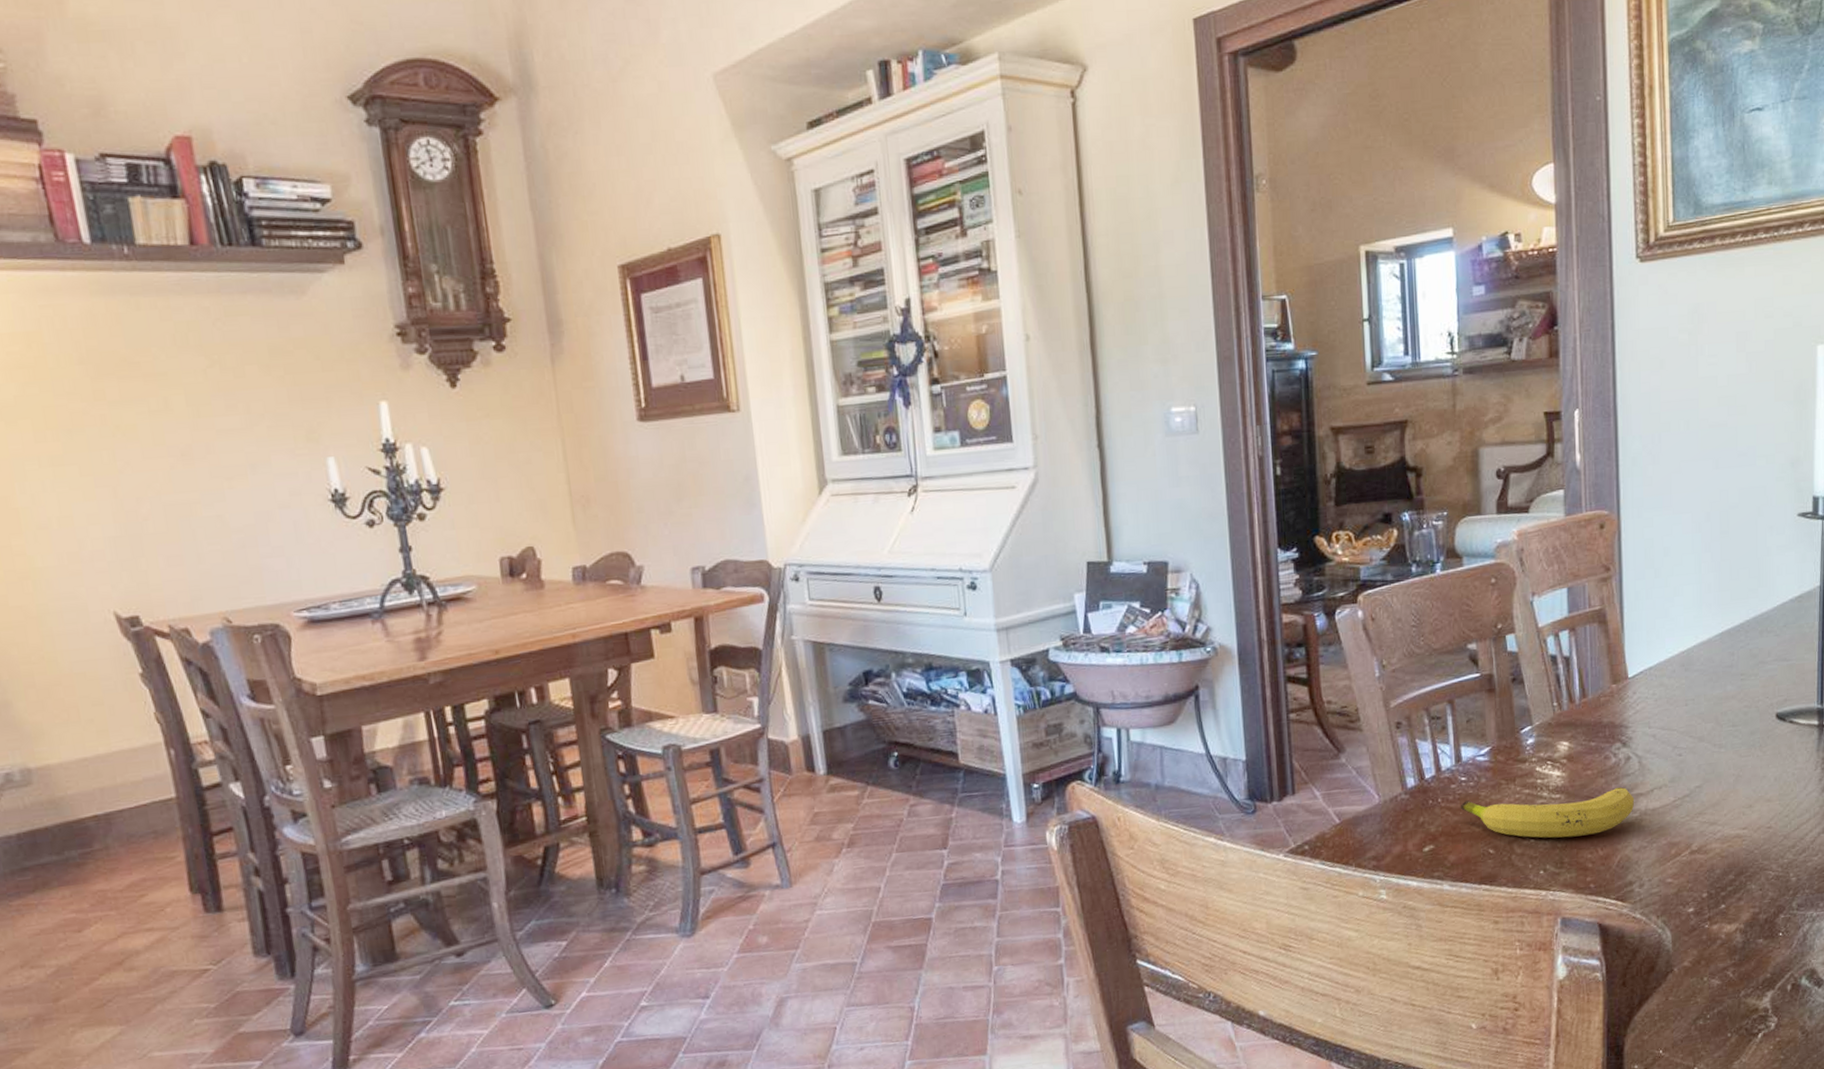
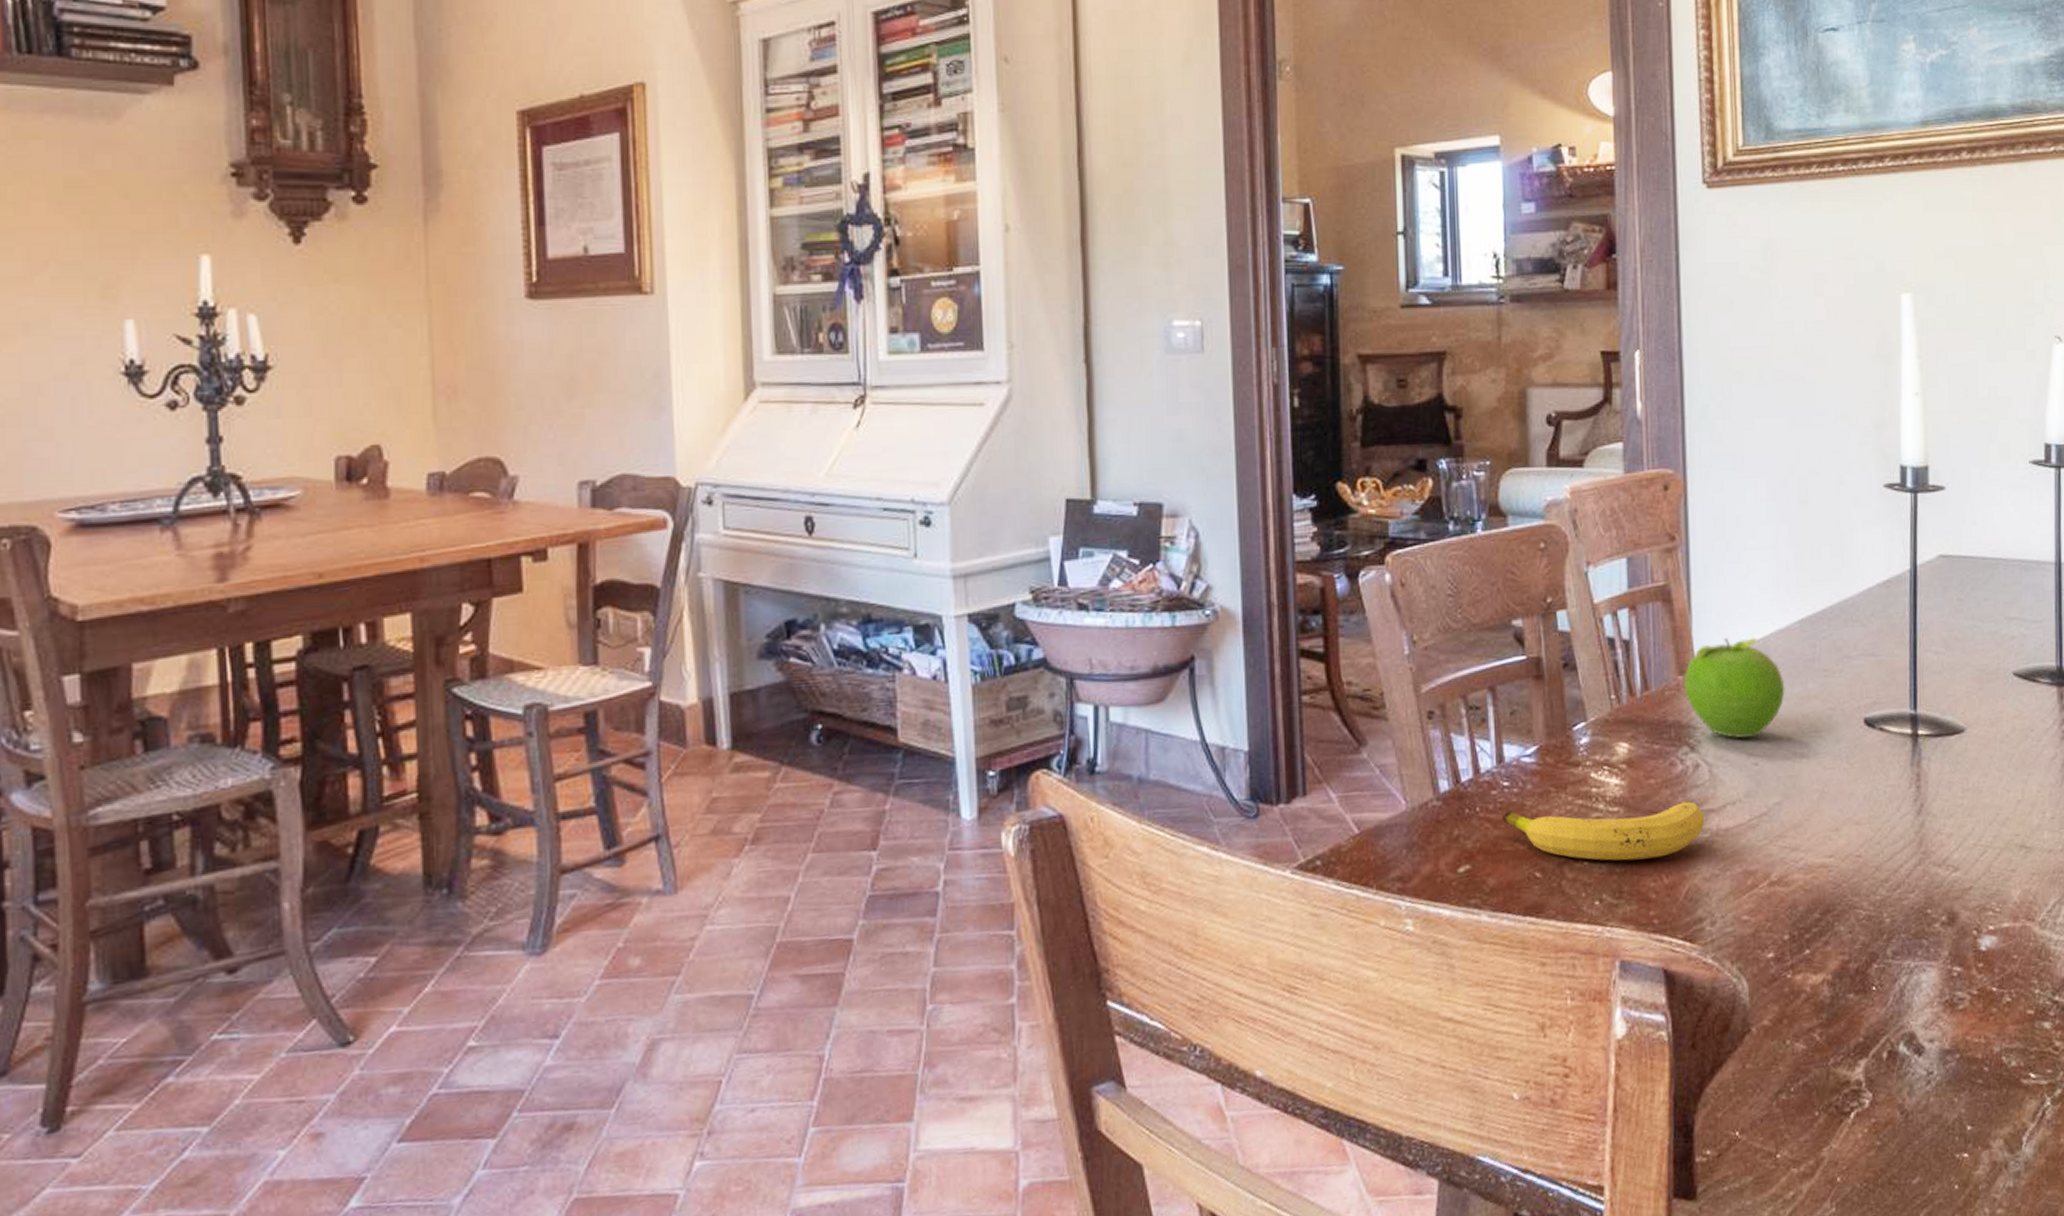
fruit: none [1617,649,1706,735] -> present [1684,637,1785,738]

